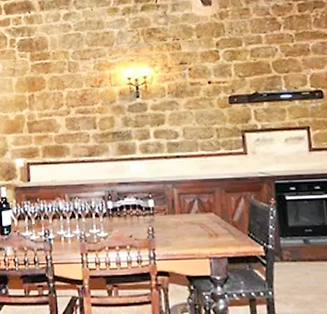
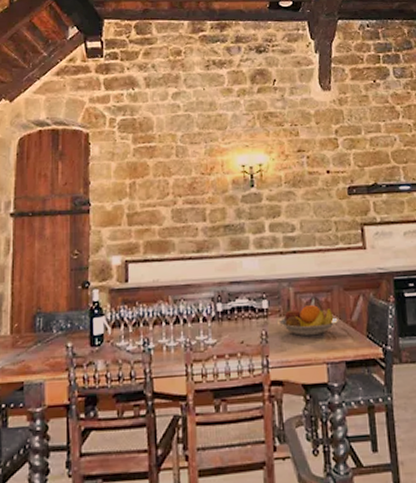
fruit bowl: none [162,205,222,233] -> present [276,305,340,336]

